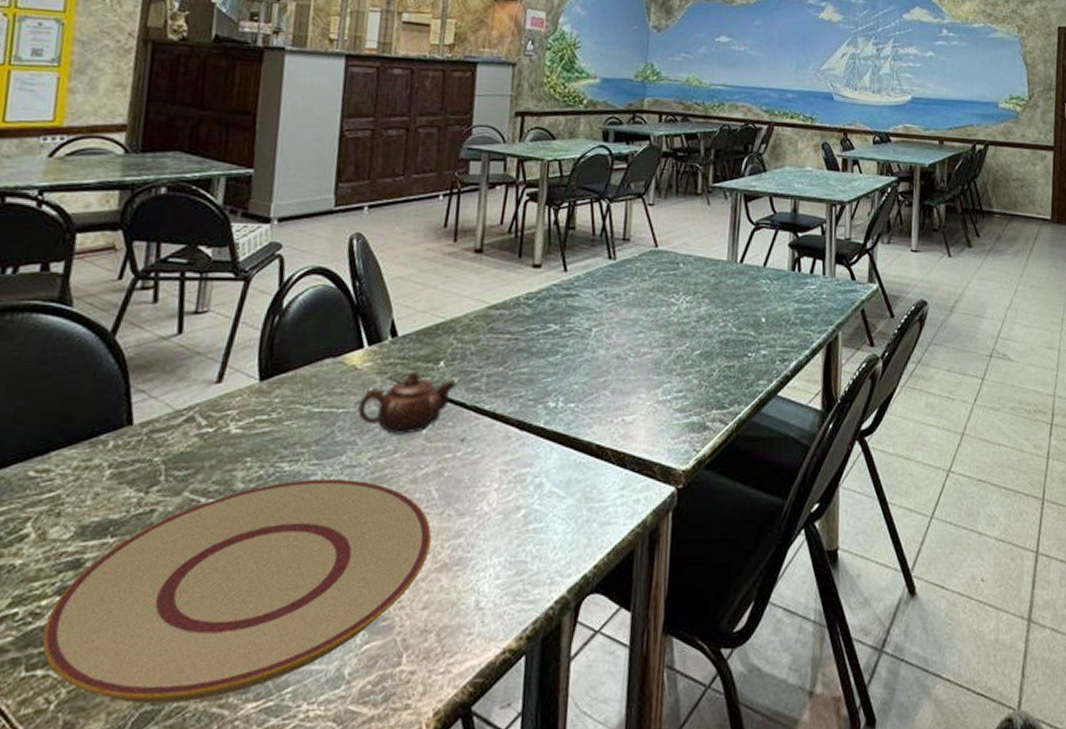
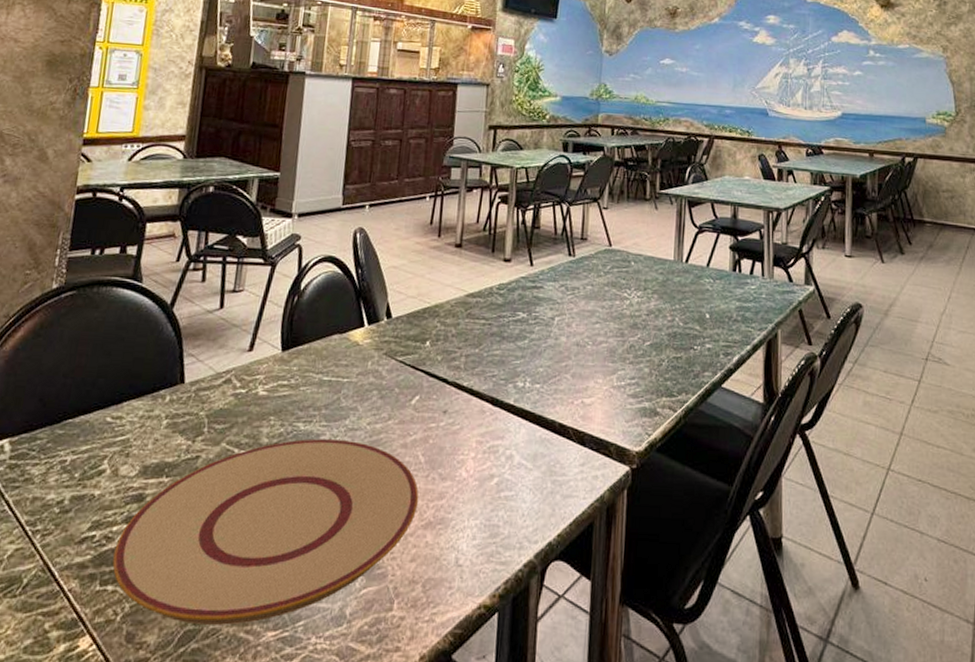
teapot: present [358,371,456,435] -> none [359,349,440,404]

